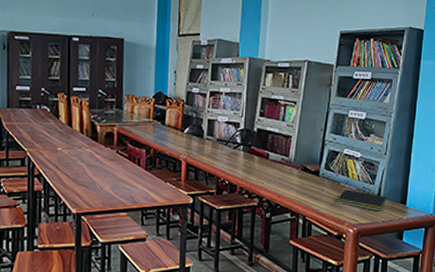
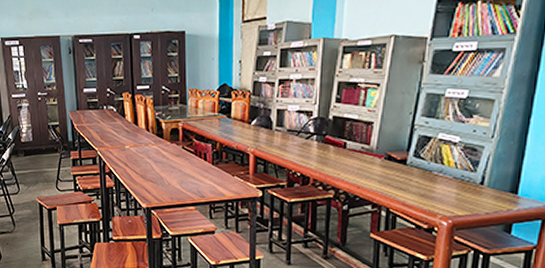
notepad: present [335,189,387,212] -> none [426,178,492,202]

